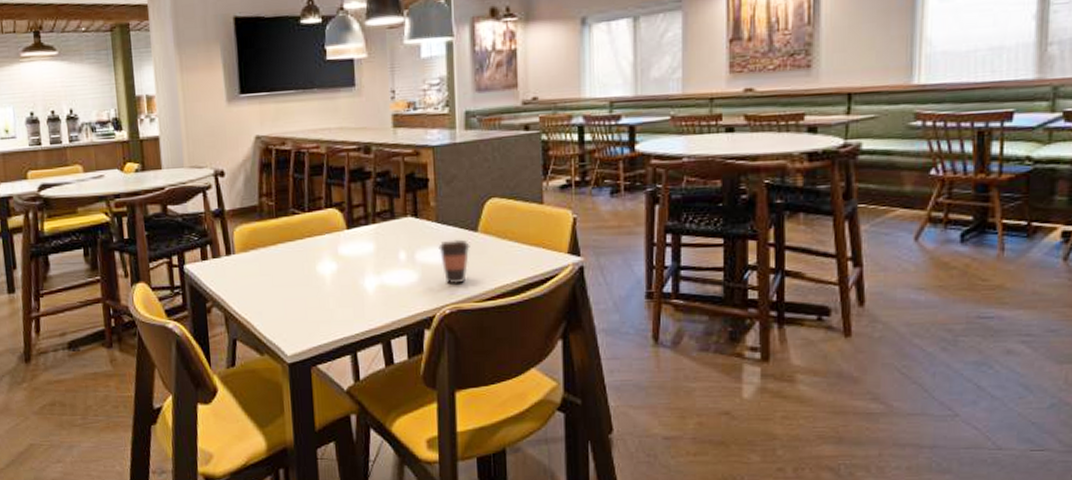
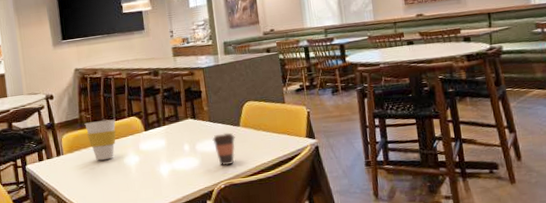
cup: none [265,210,308,266] -> present [84,119,116,161]

